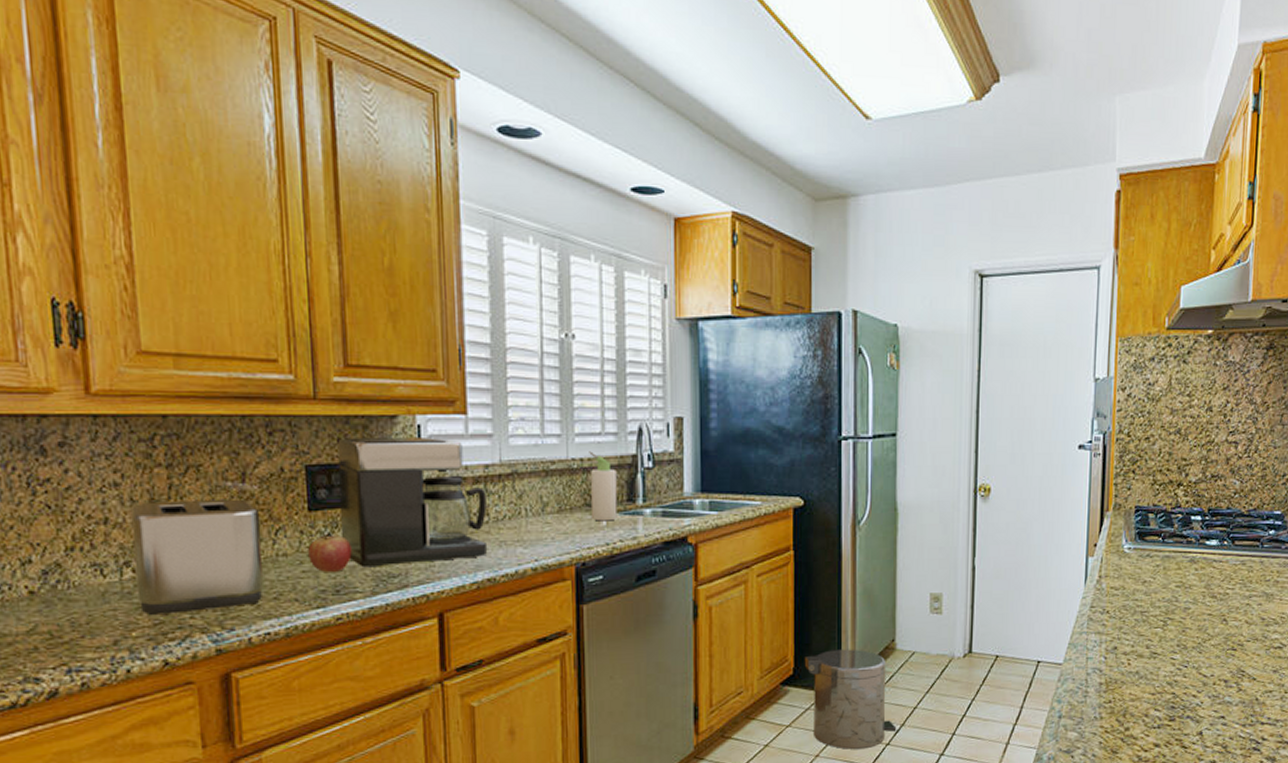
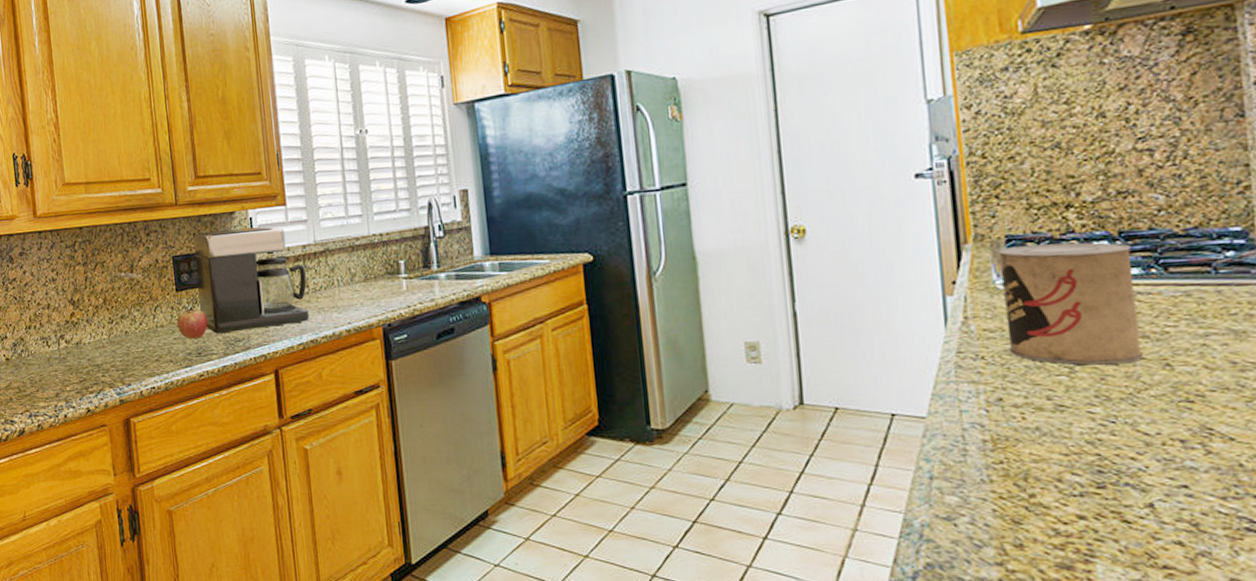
toaster: present [130,499,263,616] -> none [62,285,149,375]
bottle: present [589,451,617,521] -> none [387,227,416,287]
trash can: present [804,649,897,749] -> none [609,400,721,503]
tin can: none [1126,516,1214,620] -> present [998,242,1143,366]

